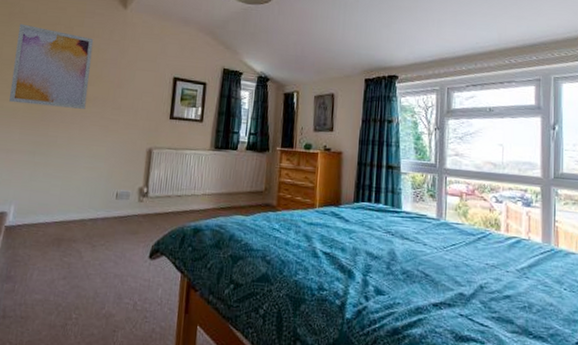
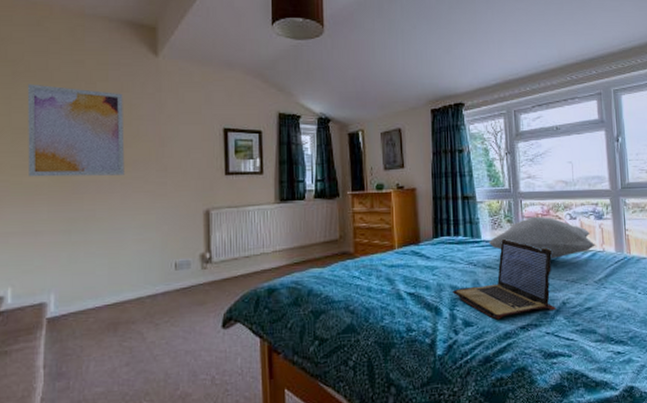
laptop: none [366,212,473,293] -> present [451,238,557,320]
cushion: none [408,194,521,240] -> present [488,216,595,258]

